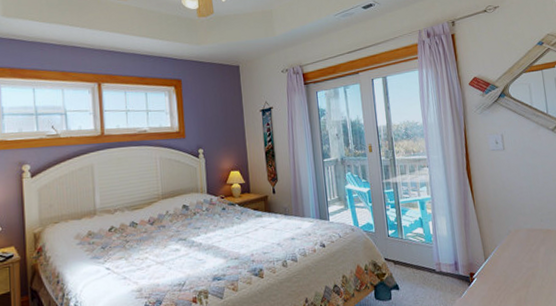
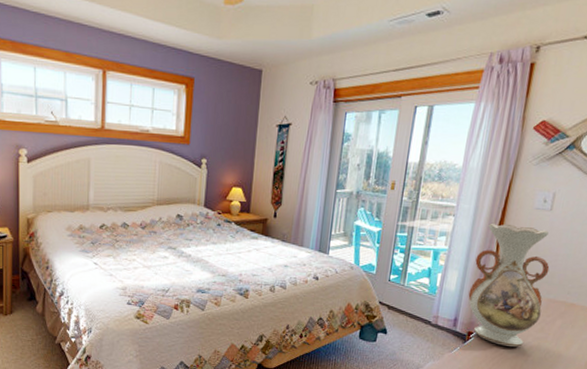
vase: none [456,167,526,281] -> present [468,222,550,347]

